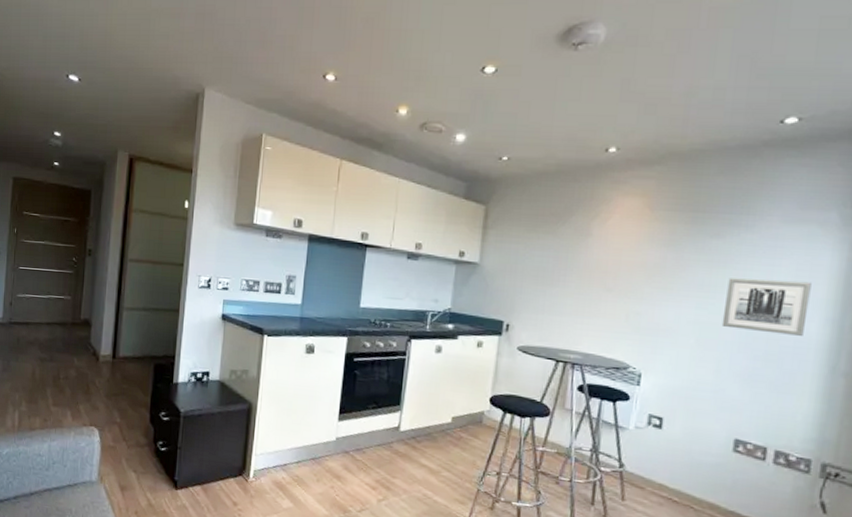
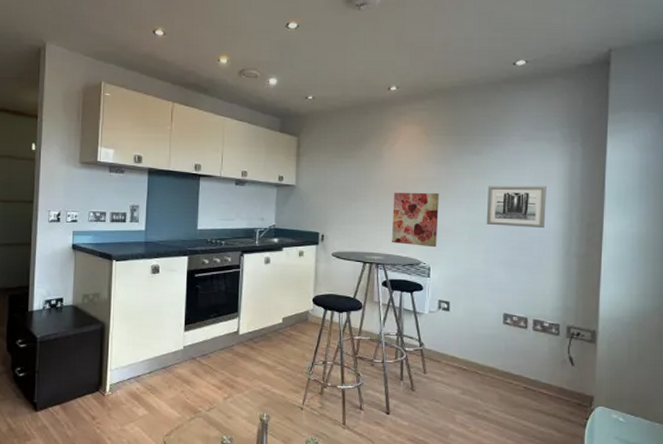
wall art: none [593,279,661,350] -> present [391,192,439,248]

